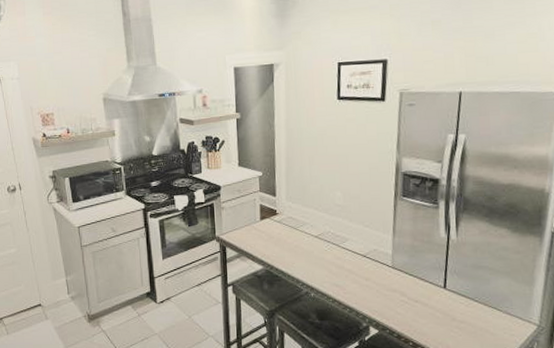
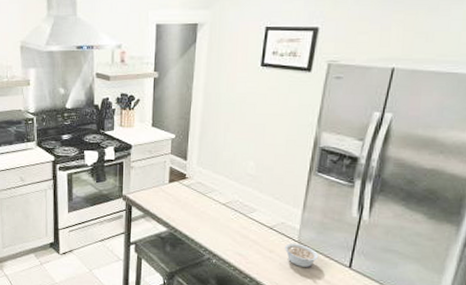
legume: none [379,268,414,292] -> present [284,243,319,267]

